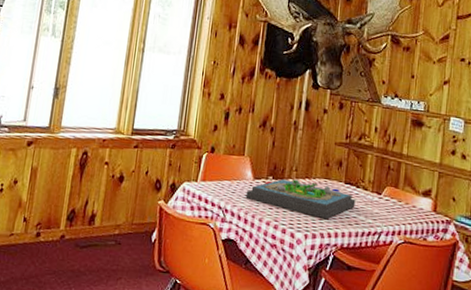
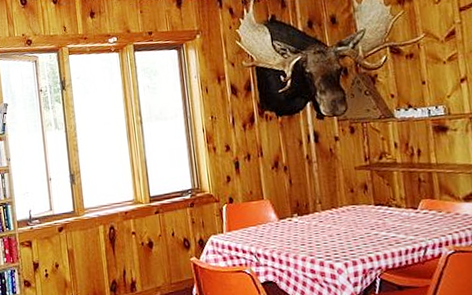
board game: present [245,179,356,219] -> none [274,211,392,244]

